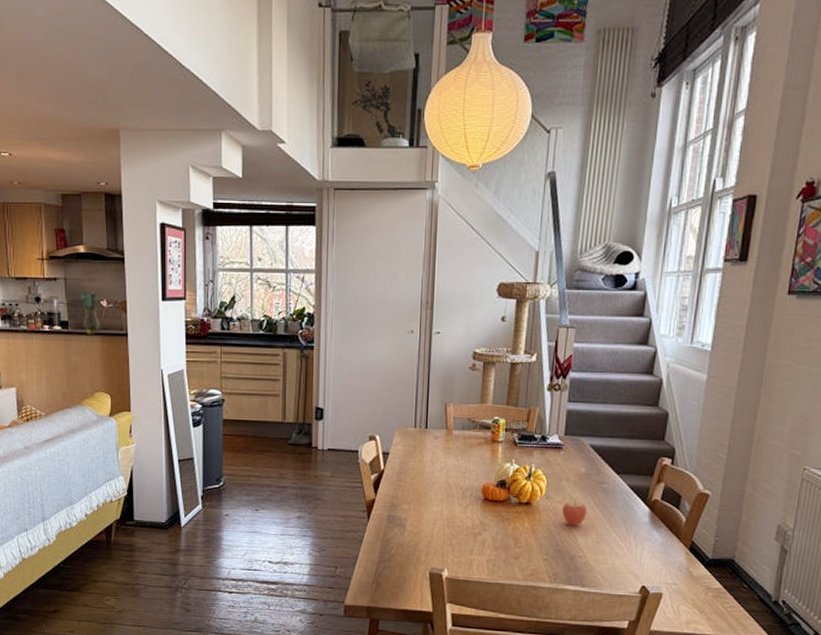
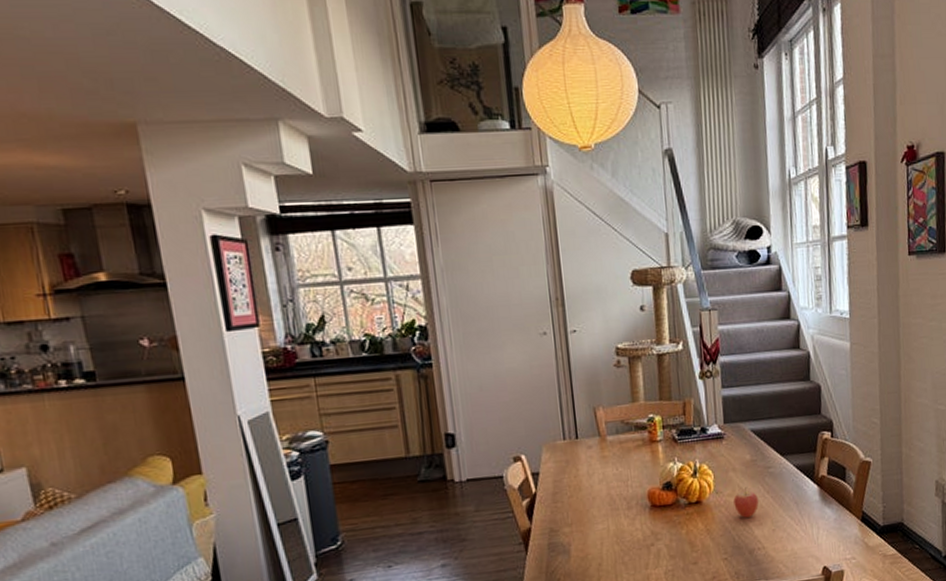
vase: present [79,289,99,334] -> none [106,327,142,384]

